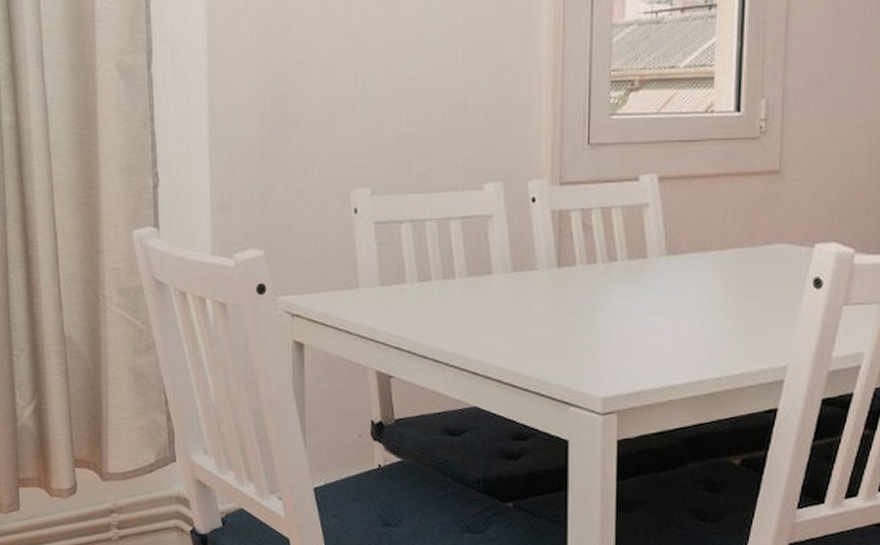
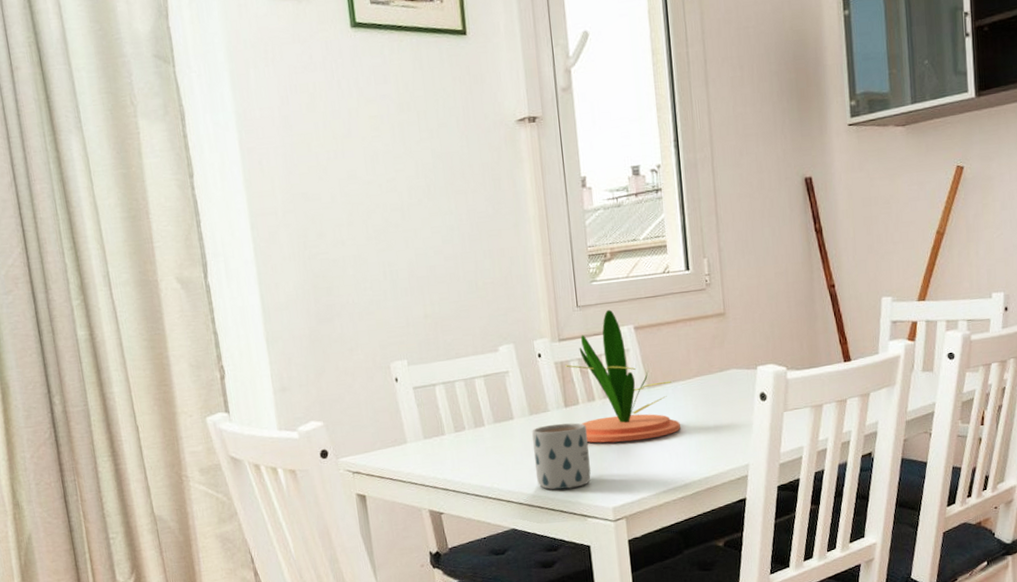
mug: none [511,286,582,367] -> present [532,422,591,490]
plant: none [564,152,703,319] -> present [565,309,680,443]

